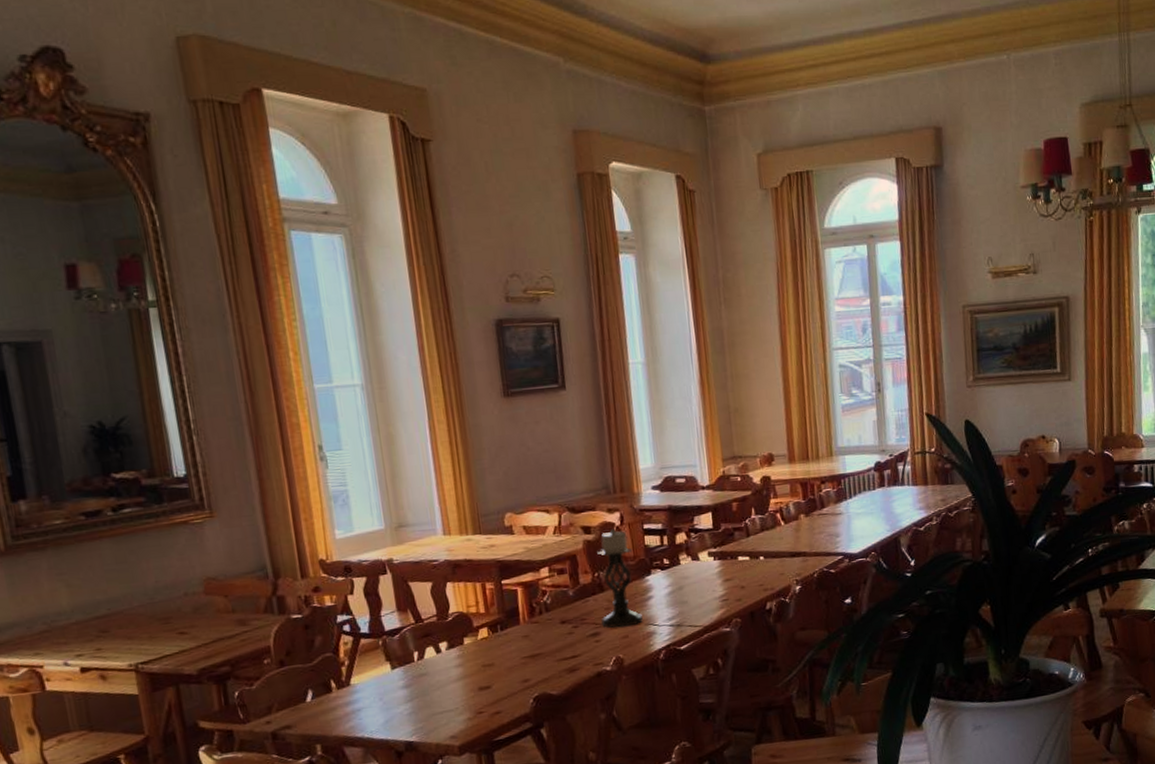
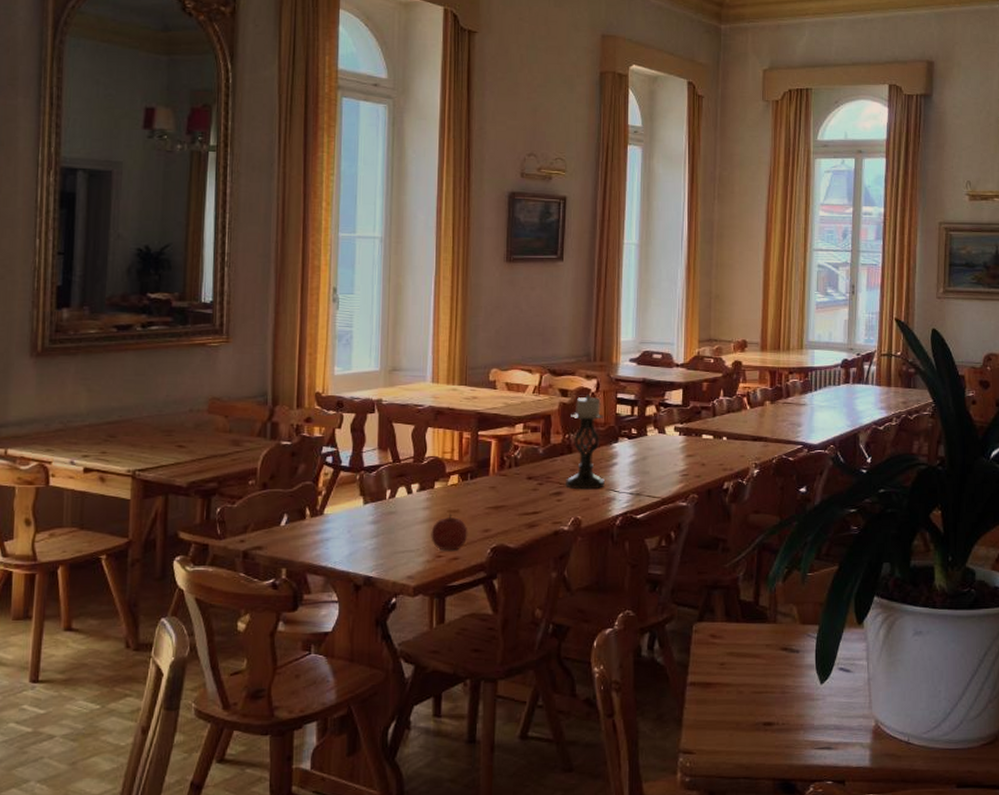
fruit: none [467,668,508,706] -> present [431,514,468,551]

